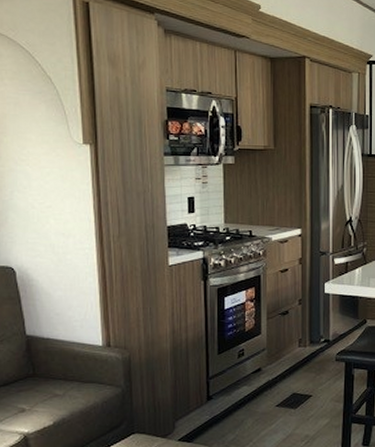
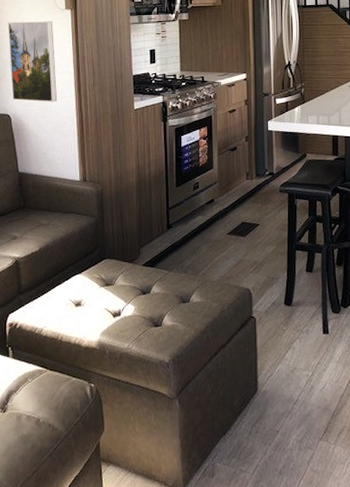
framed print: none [9,155,74,254] -> present [7,21,58,102]

